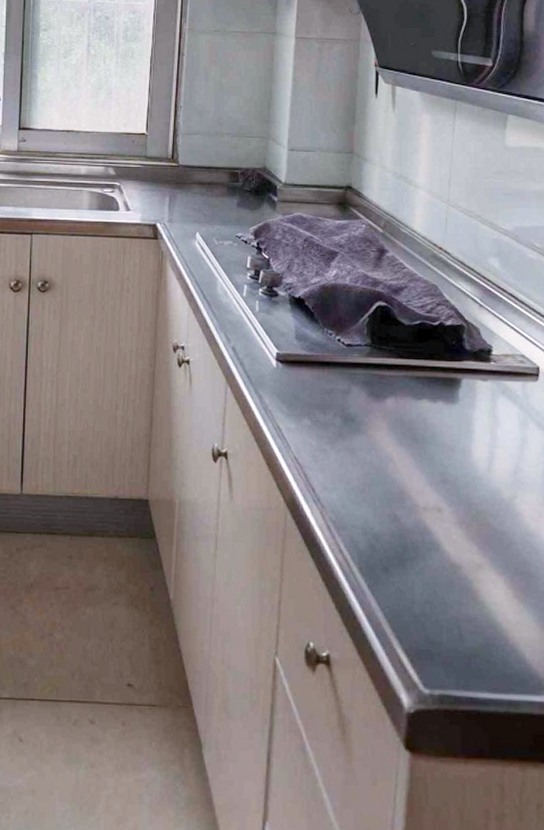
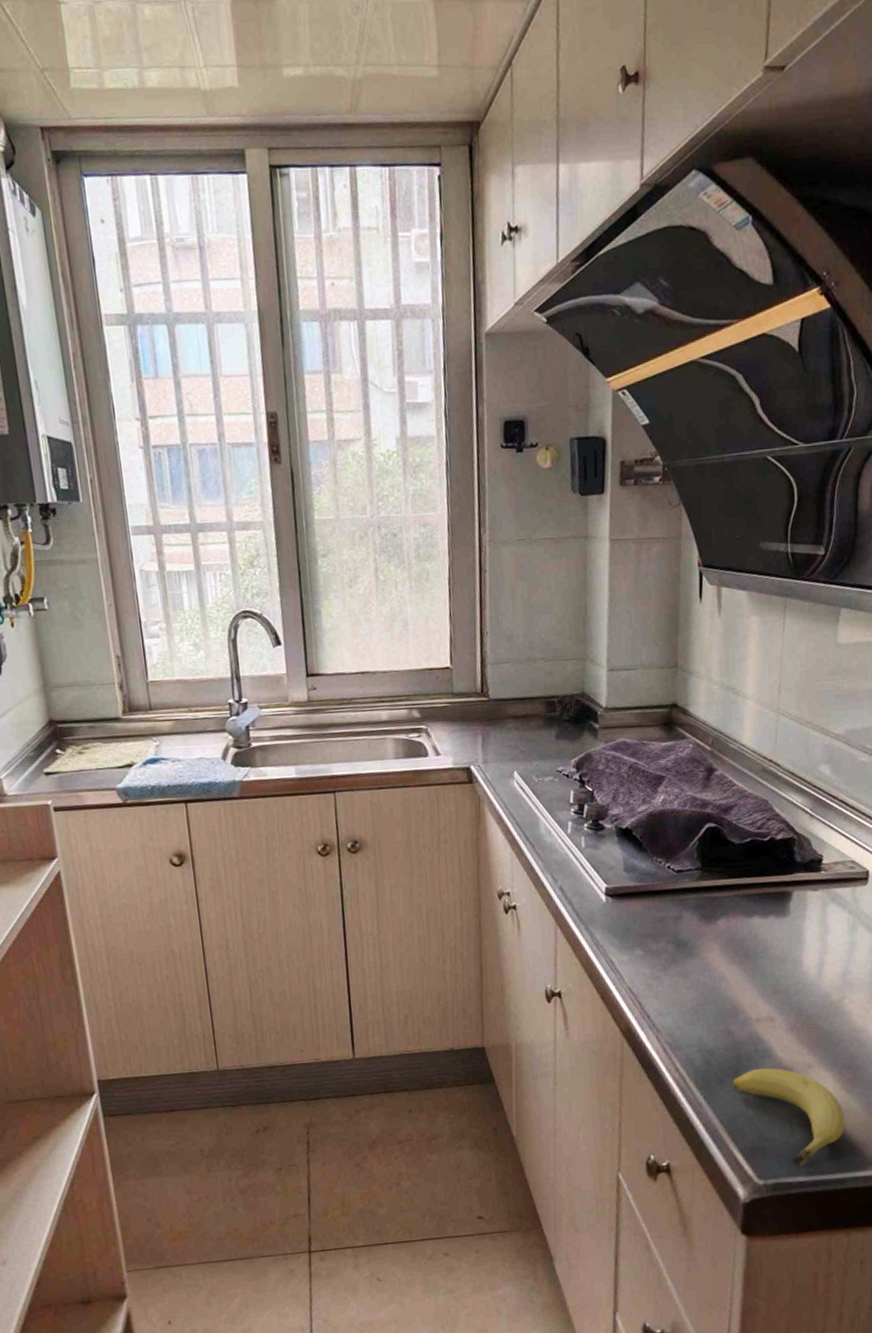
fruit: none [398,562,519,679] -> present [732,1068,846,1166]

